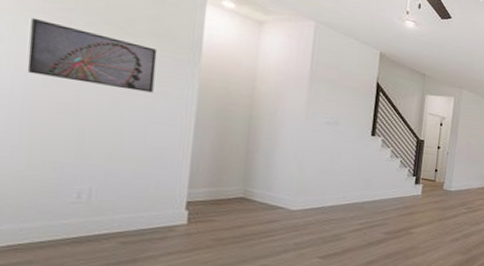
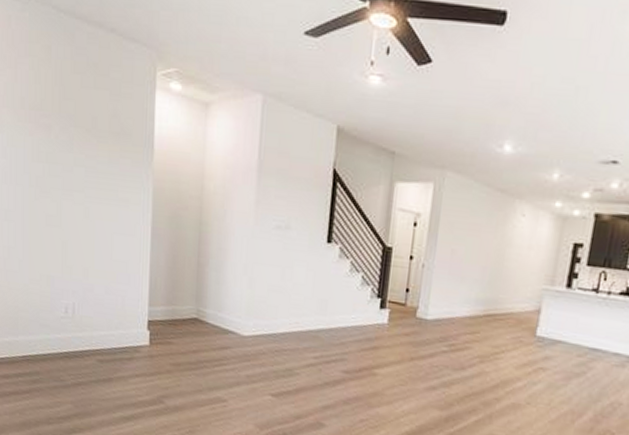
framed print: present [27,17,158,93] -> none [23,128,117,200]

